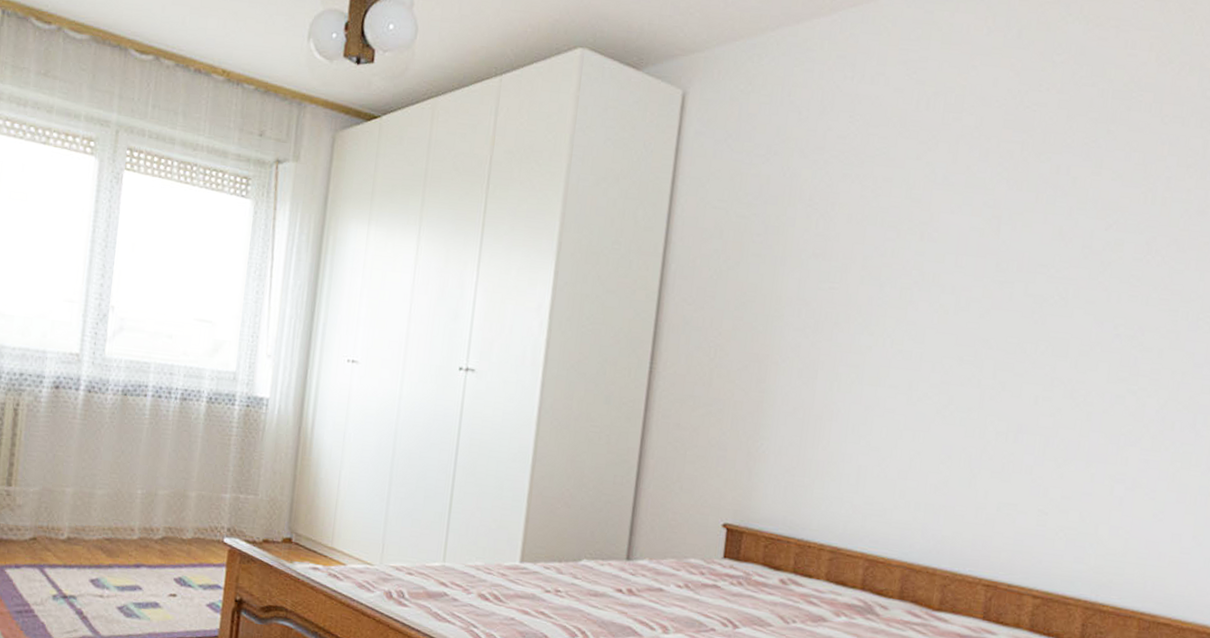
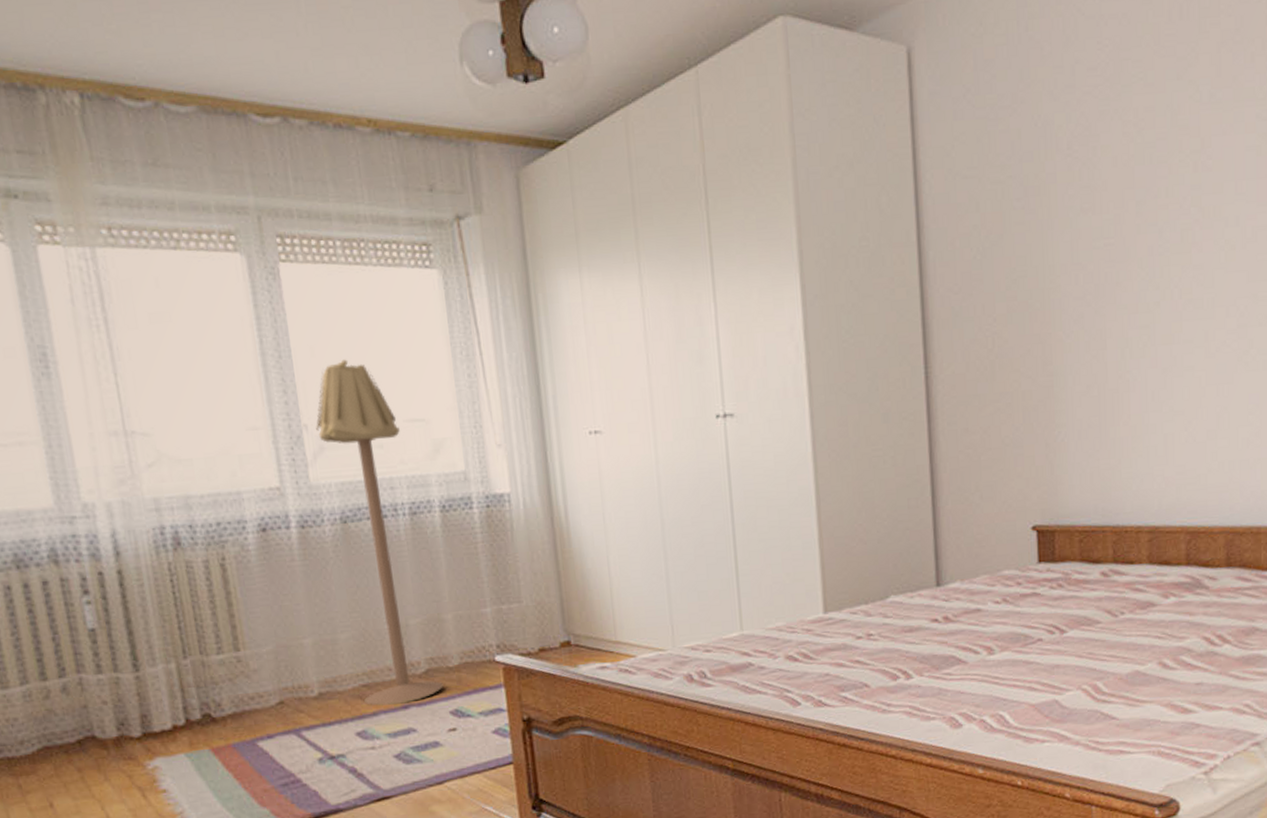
floor lamp: none [104,258,189,563] -> present [316,359,445,706]

